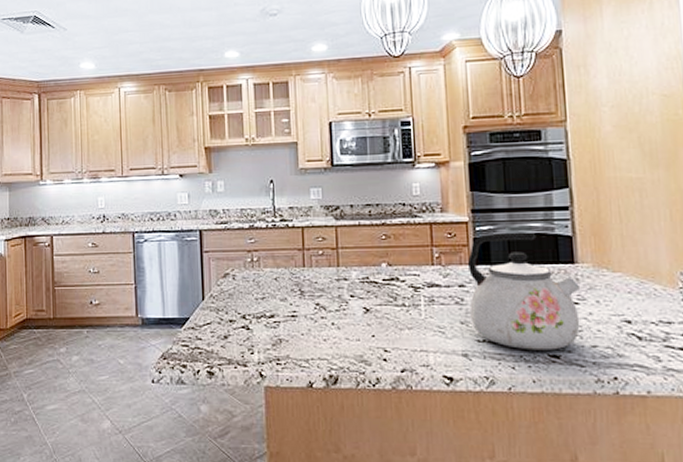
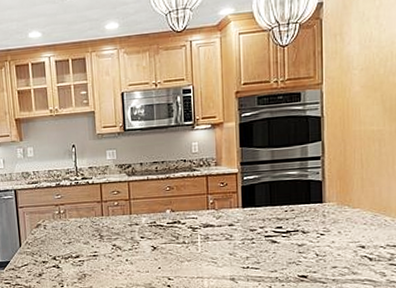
kettle: present [467,232,581,350] -> none [236,179,327,273]

